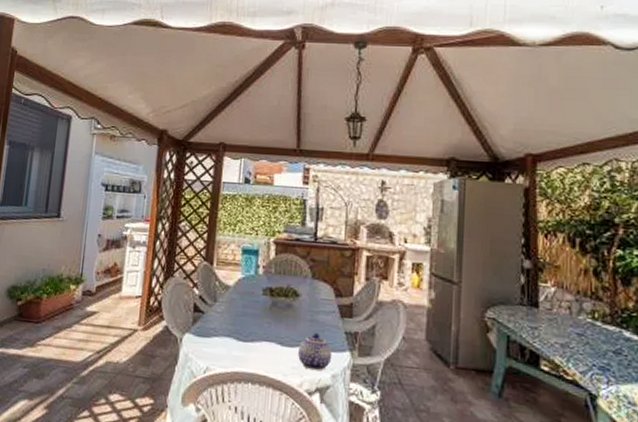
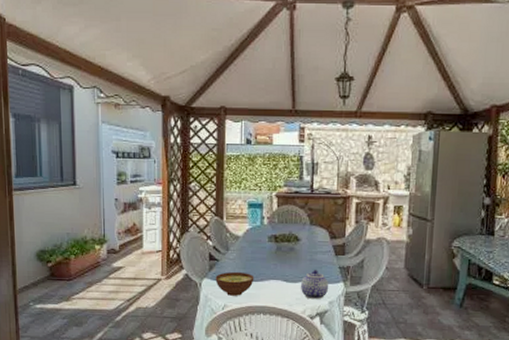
bowl: none [198,327,244,358] -> present [215,271,254,296]

